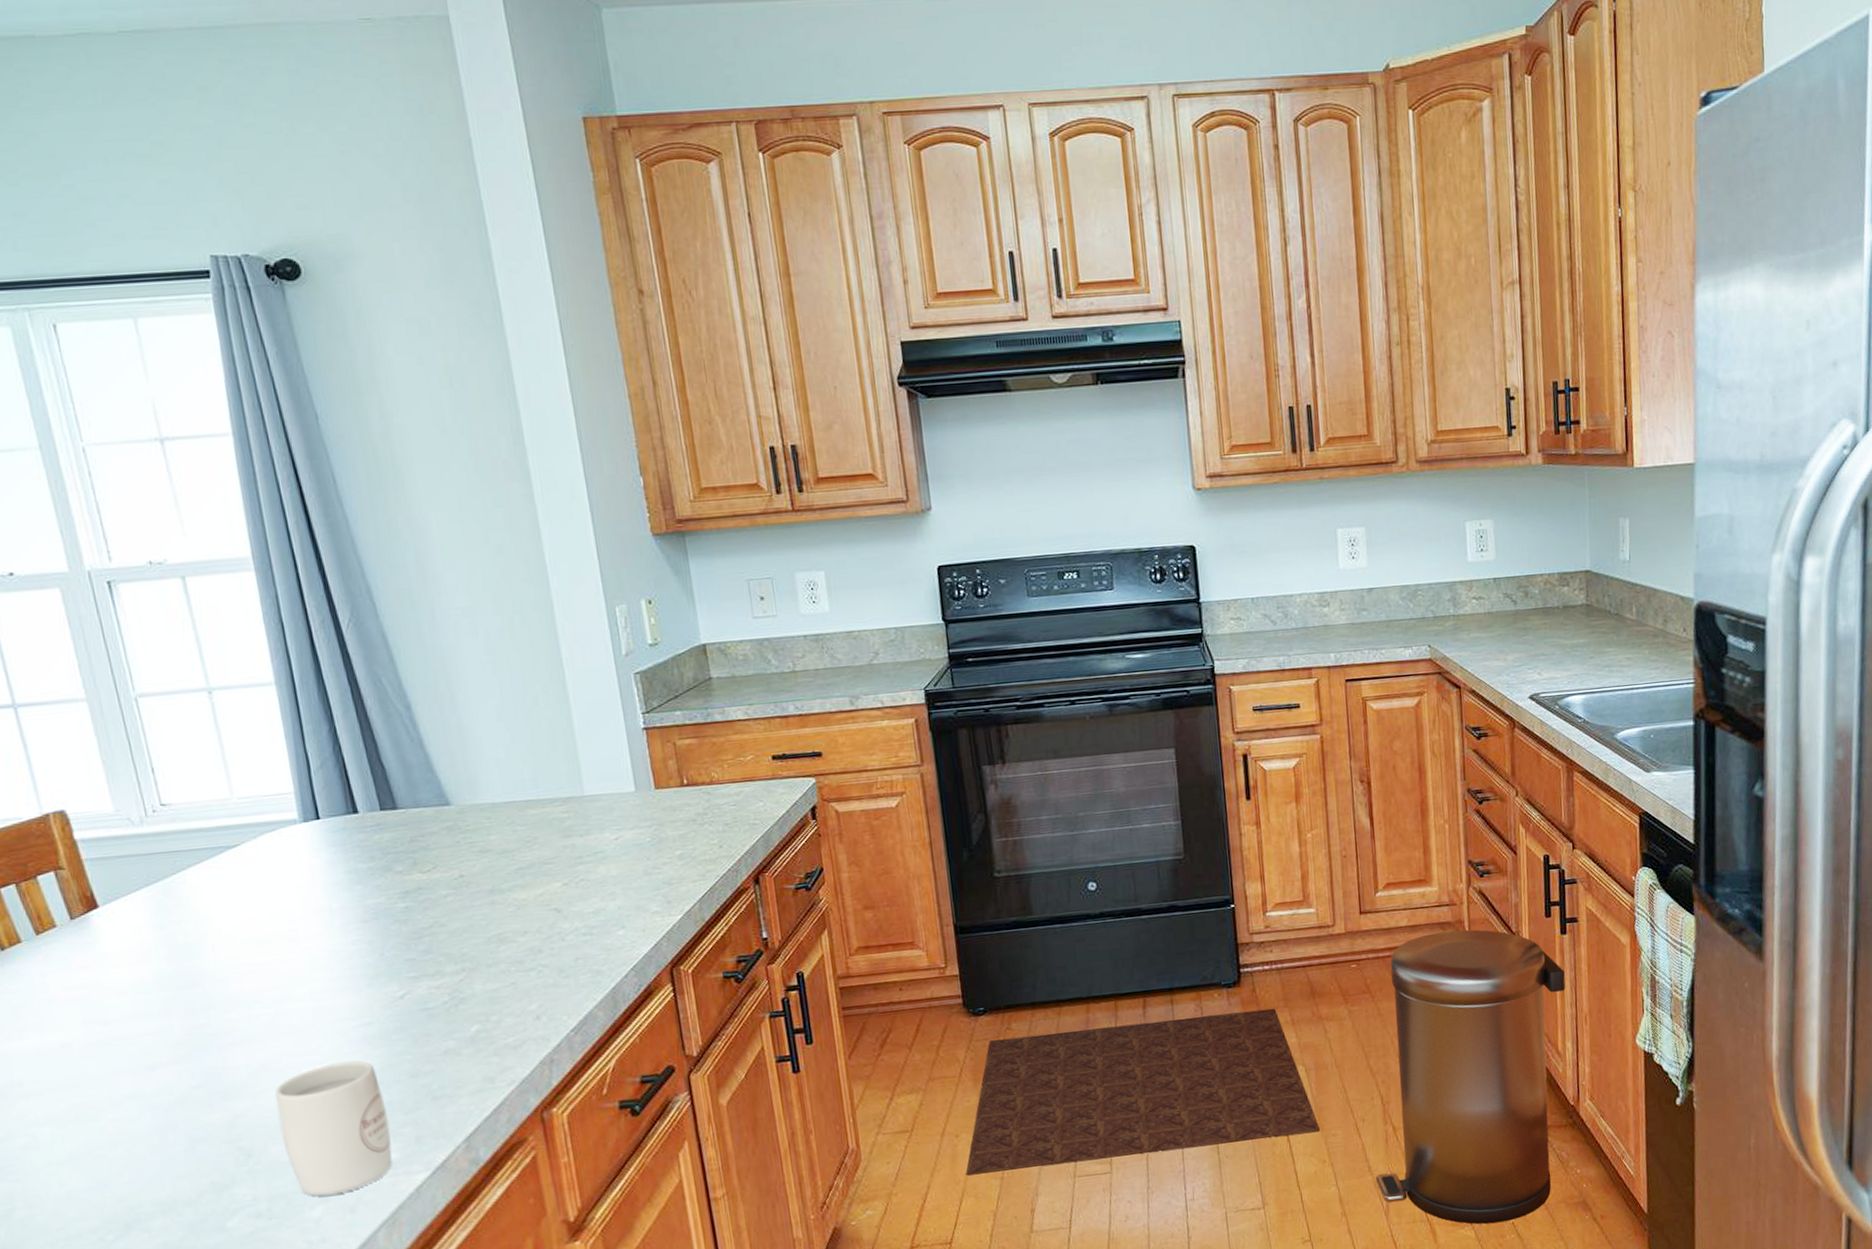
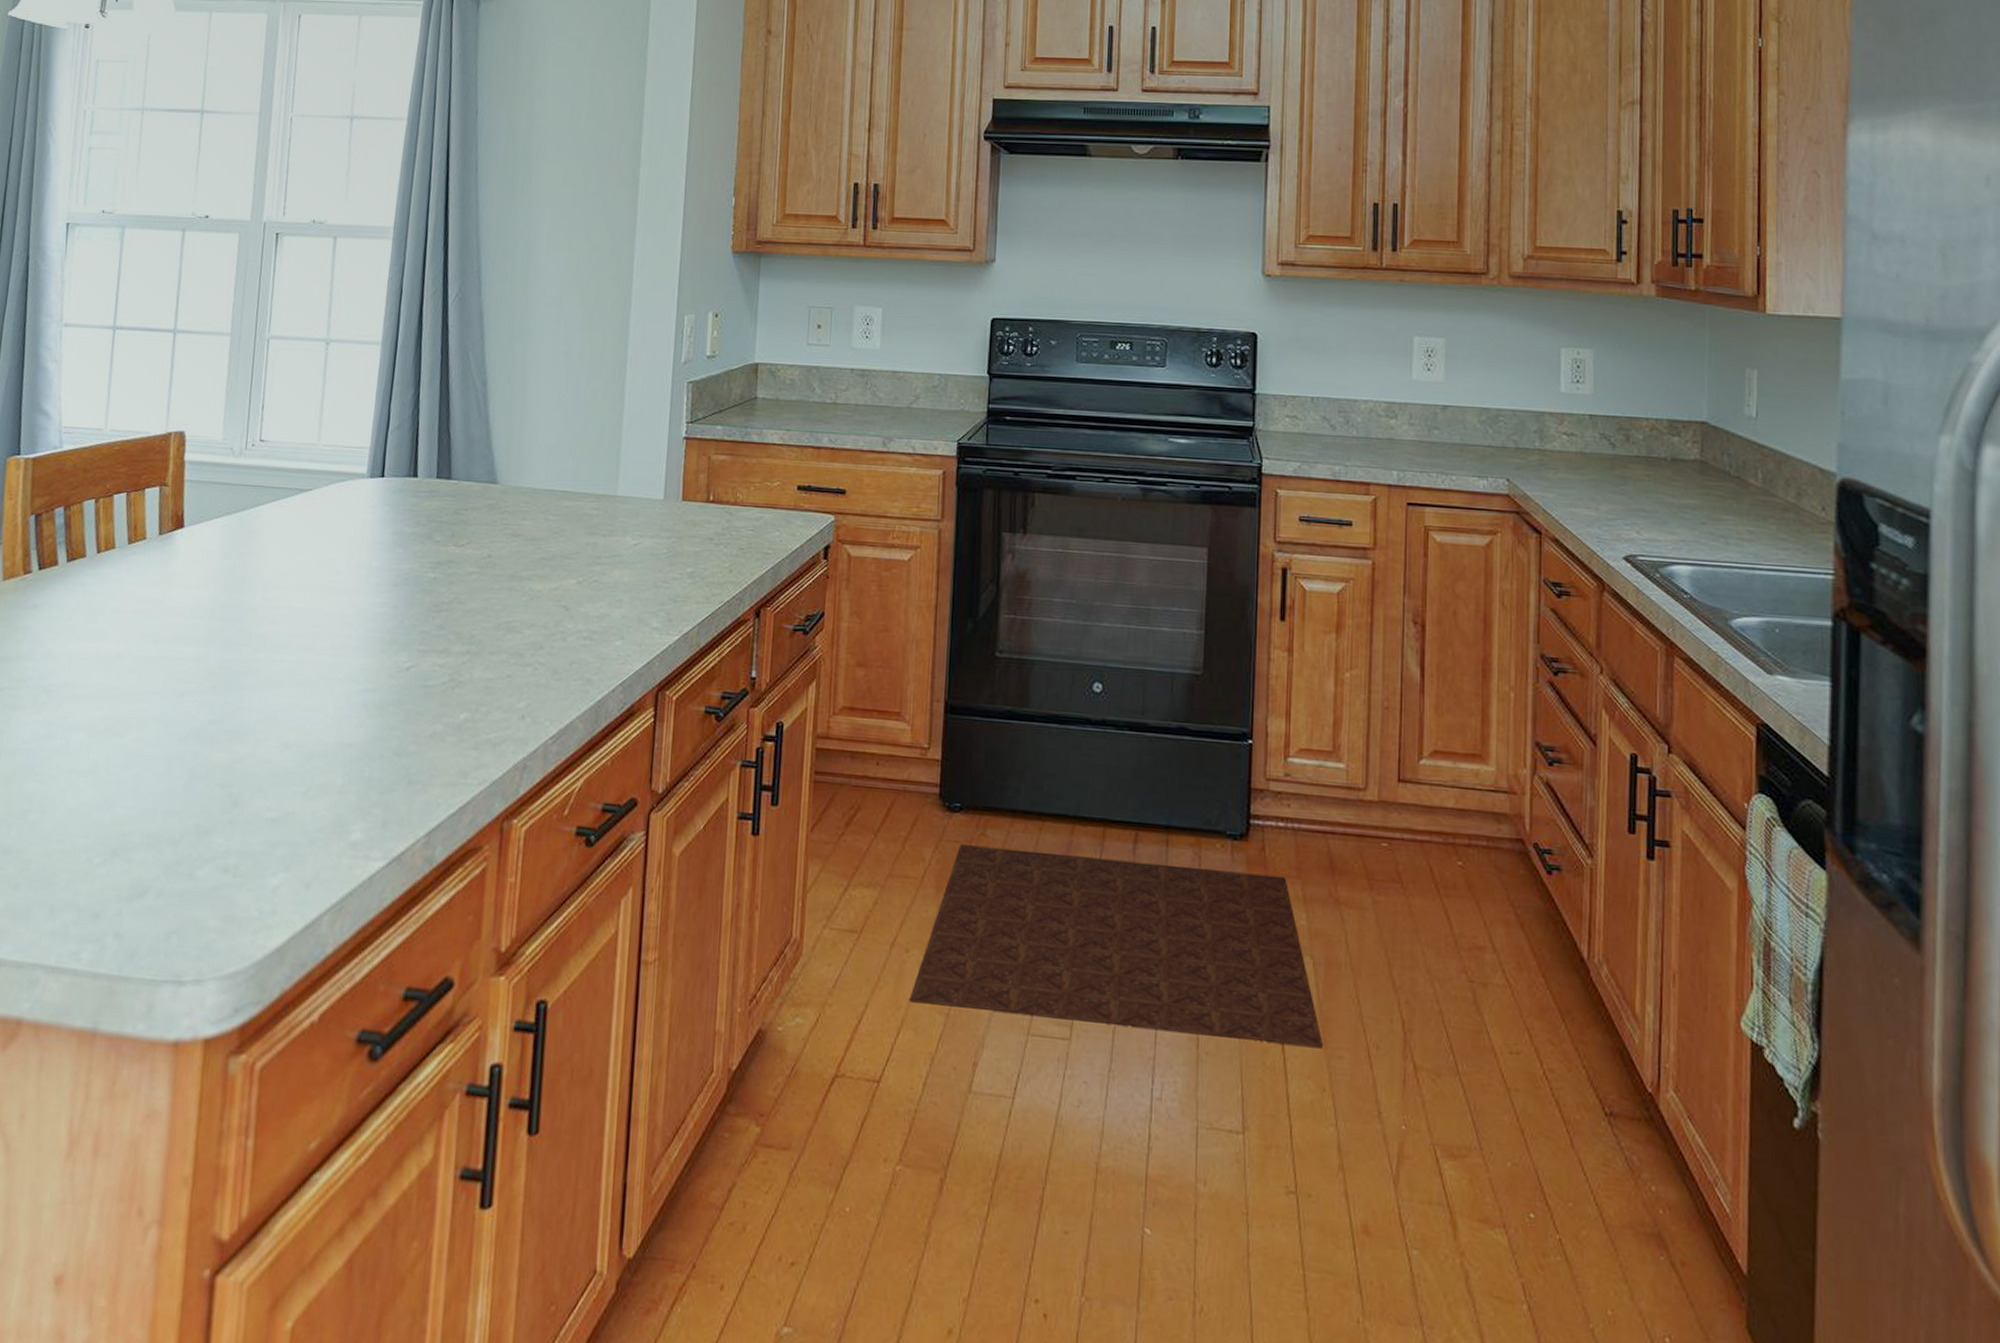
mug: present [275,1060,393,1197] -> none [266,724,366,866]
pedal bin: present [1375,929,1566,1224] -> none [1385,823,1649,1235]

